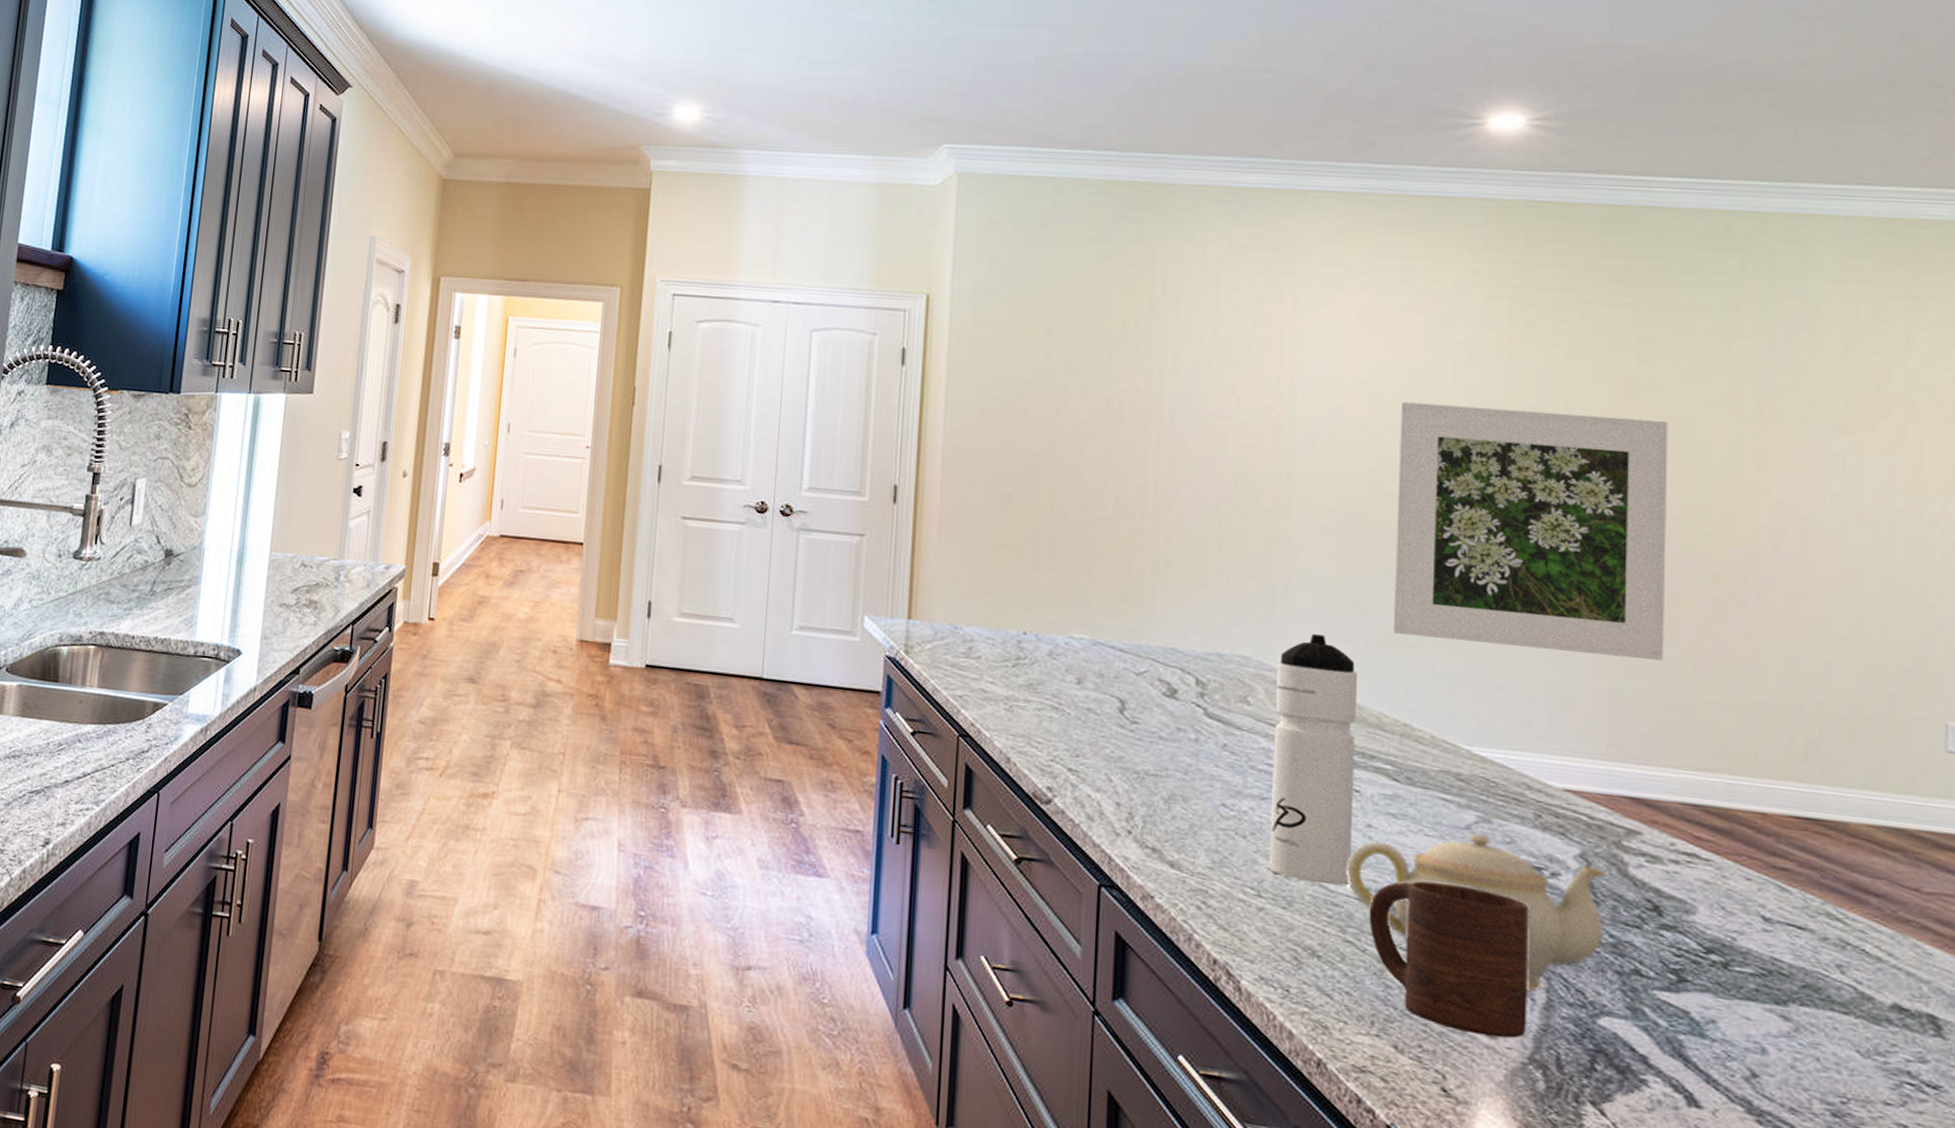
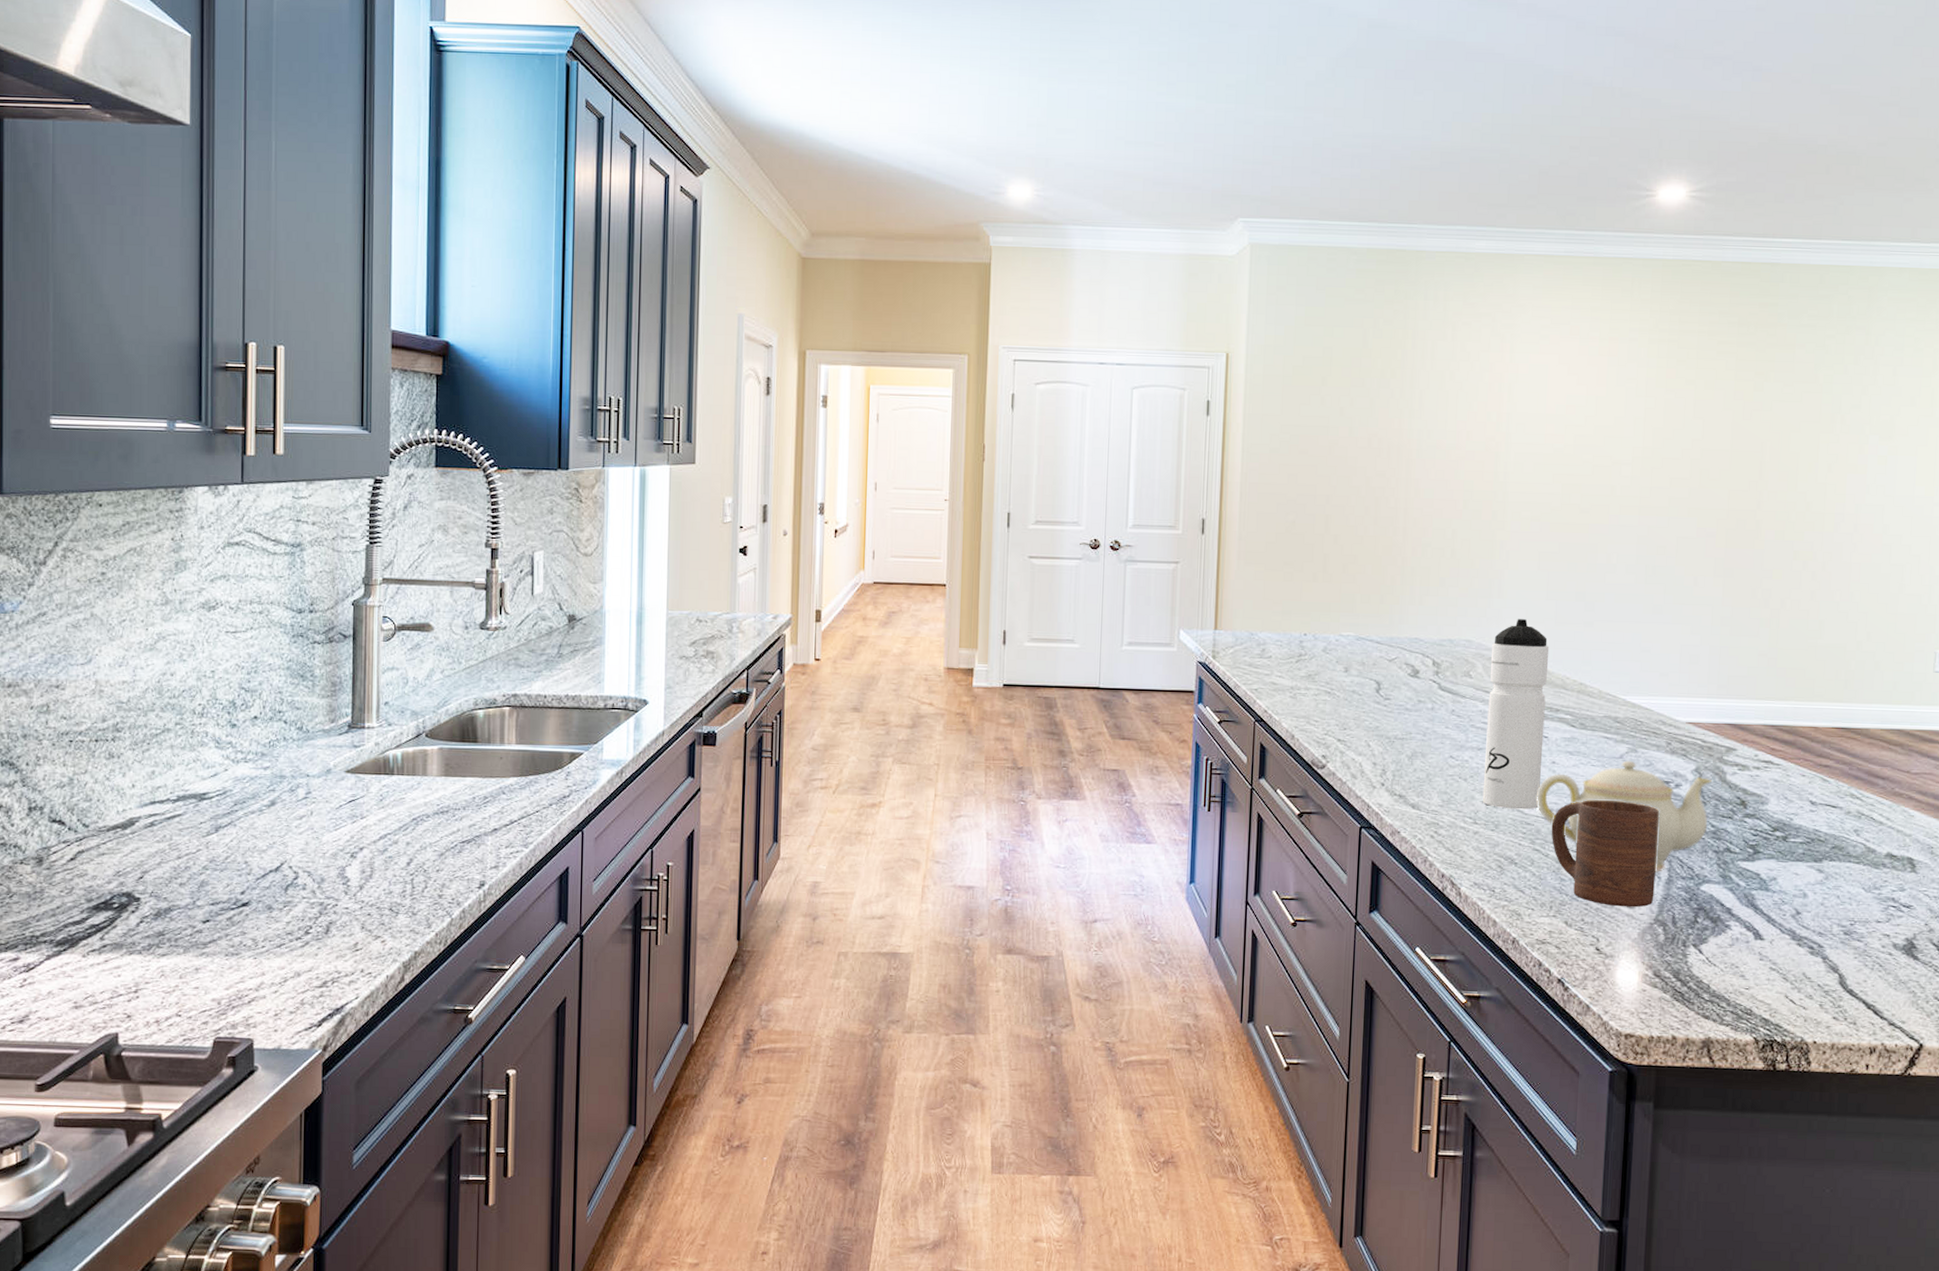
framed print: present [1394,401,1668,660] -> none [1576,429,1772,620]

